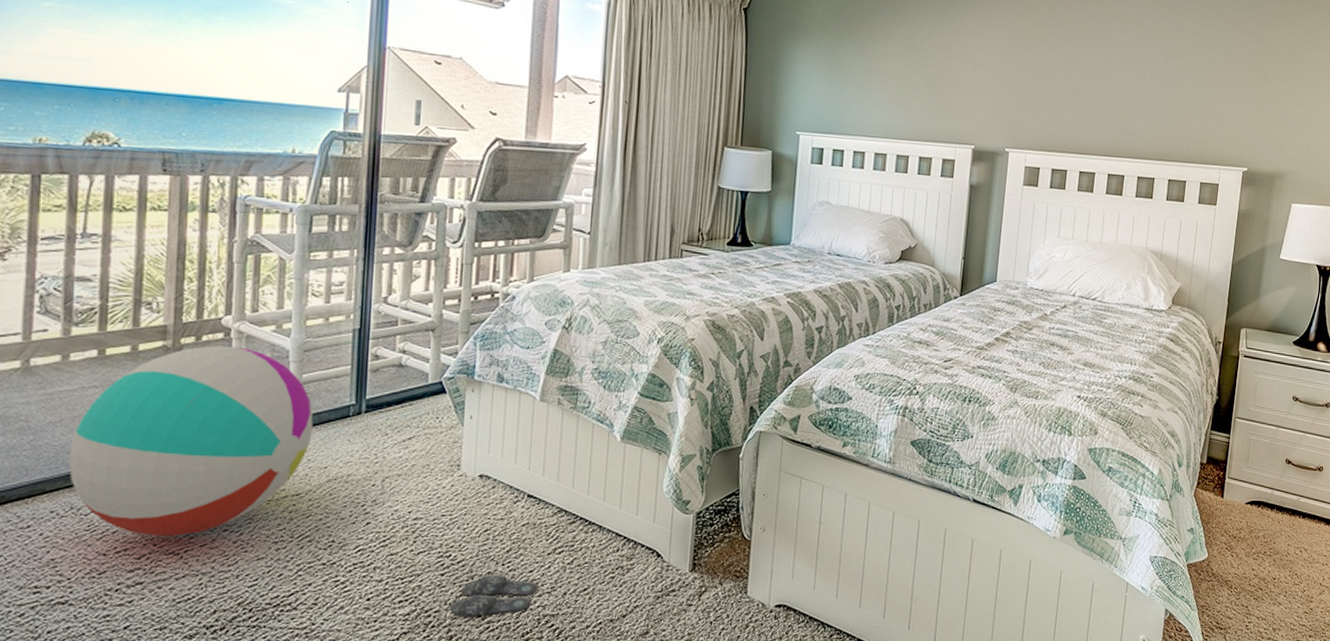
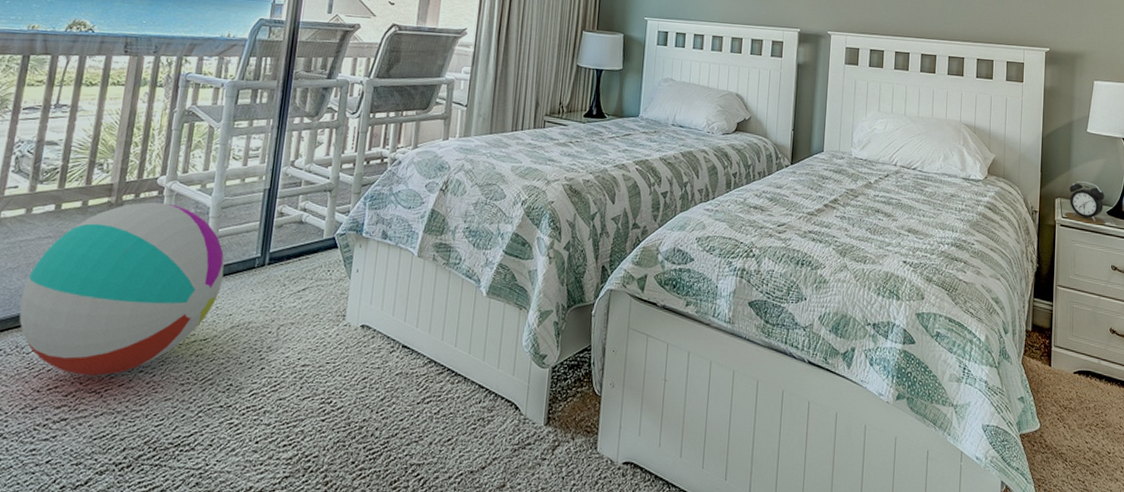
slippers: present [450,574,539,618] -> none [328,421,408,464]
alarm clock: none [1249,310,1293,356] -> present [1064,181,1106,226]

